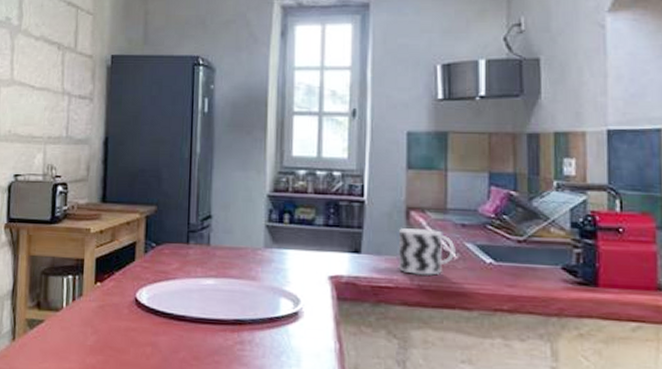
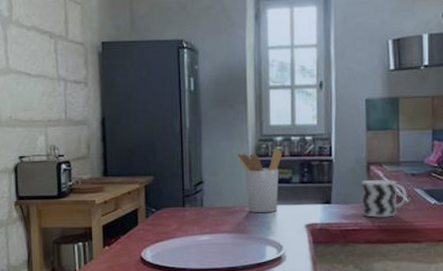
utensil holder: none [252,184,305,259] -> present [237,149,283,213]

